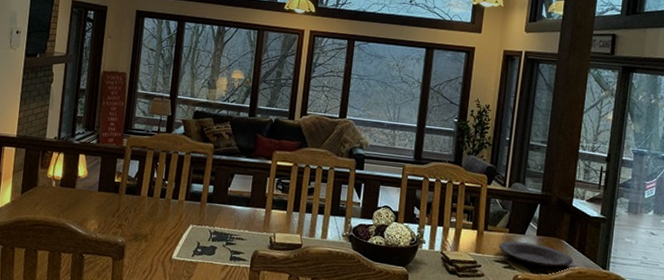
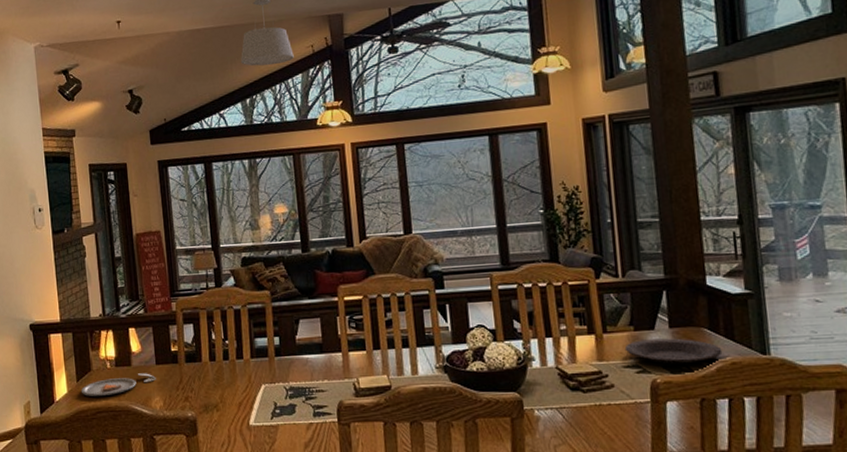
dinner plate: none [23,196,96,212] -> present [80,373,156,396]

